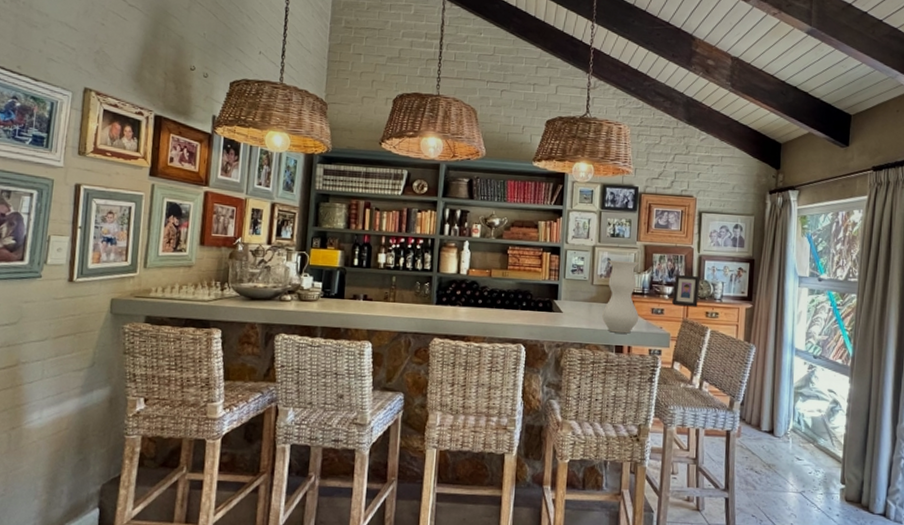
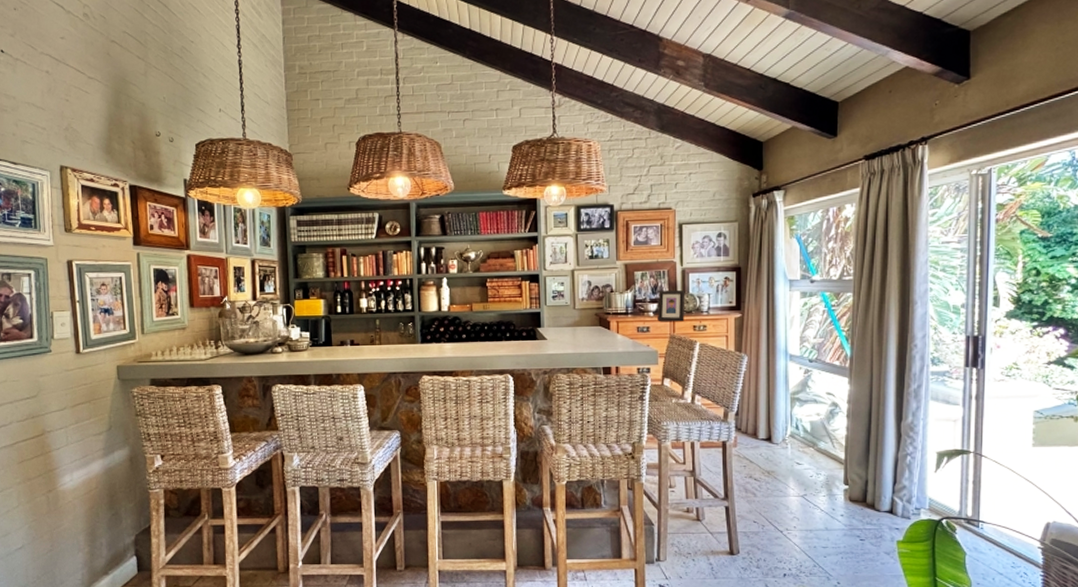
vase: present [602,260,640,334] -> none [587,281,625,355]

